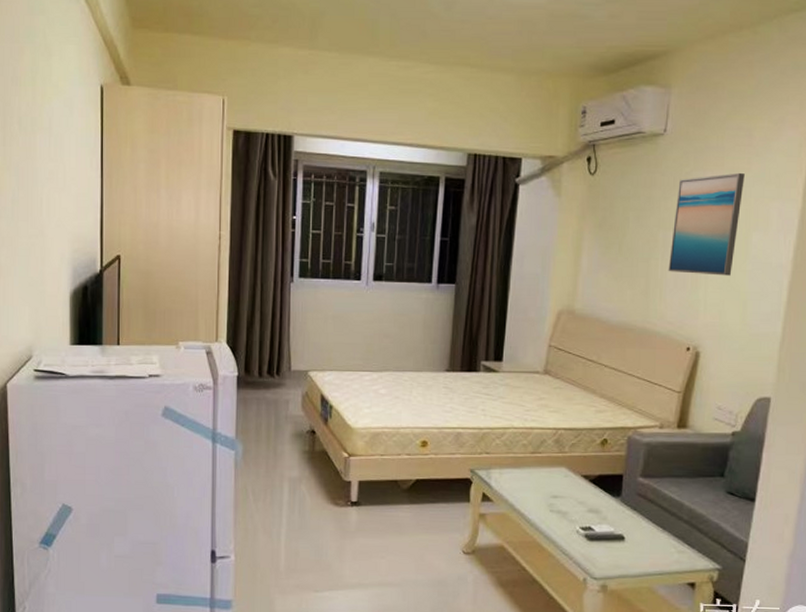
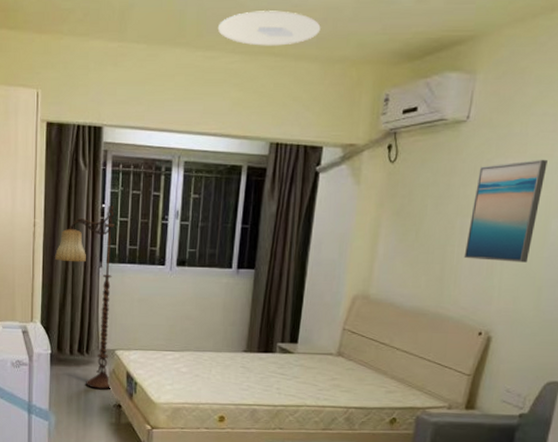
floor lamp: none [242,218,307,414] -> present [55,206,115,389]
ceiling light: none [411,22,516,57] -> present [217,10,321,46]

